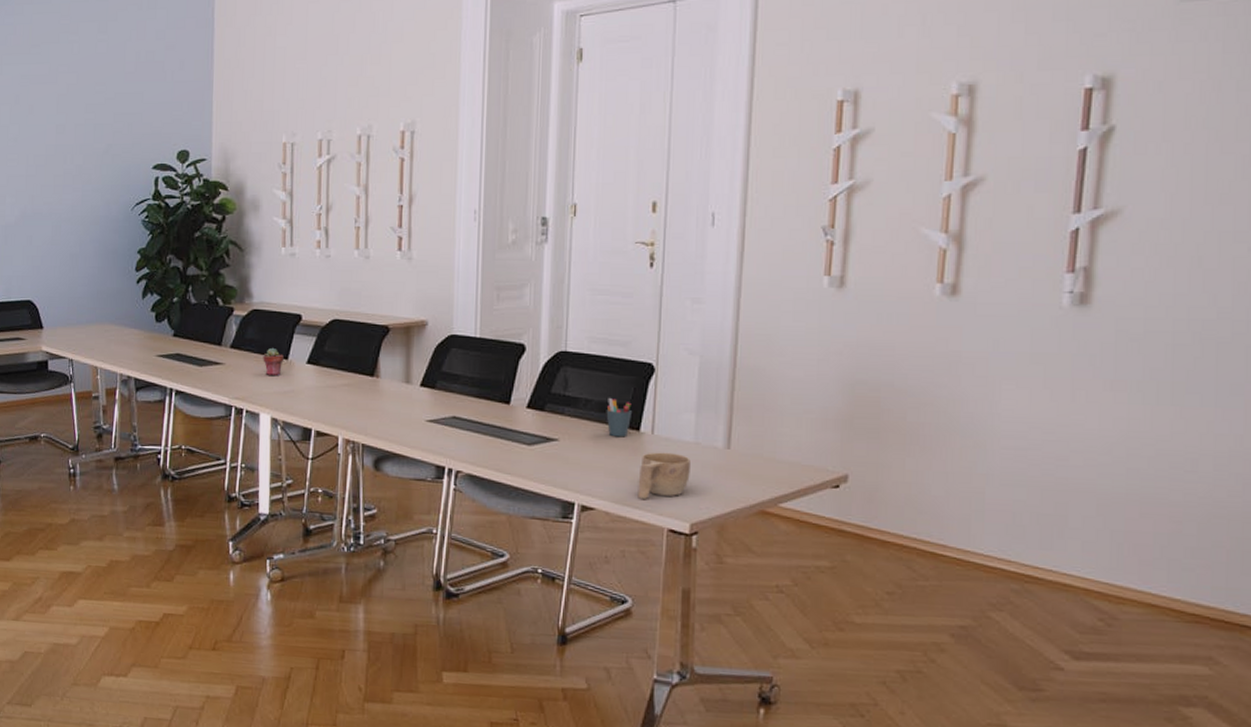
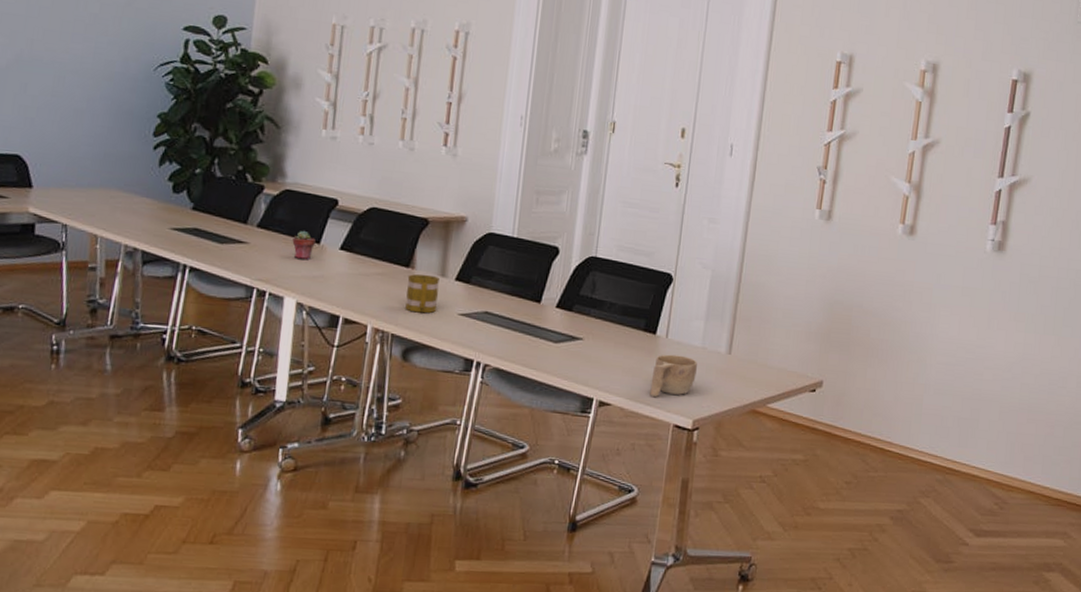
mug: none [372,382,405,422] -> present [405,274,440,314]
pen holder: present [606,398,633,437] -> none [627,303,651,340]

